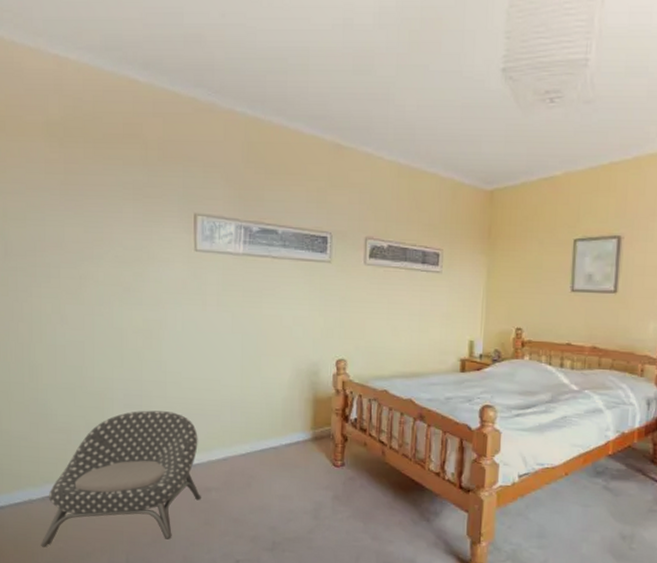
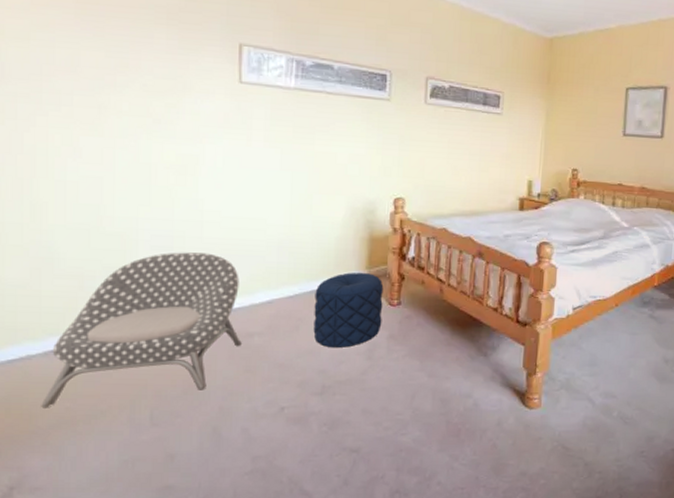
pouf: none [264,432,328,506] -> present [313,272,384,348]

